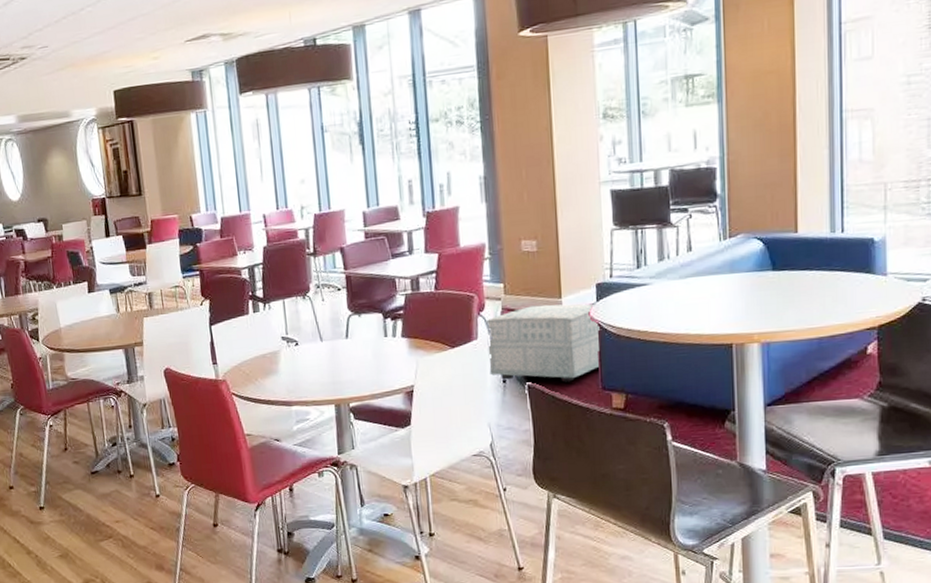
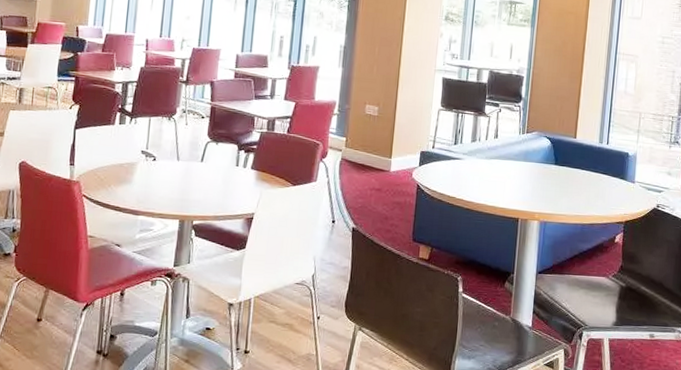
ottoman: present [487,304,600,382] -> none [322,160,418,231]

